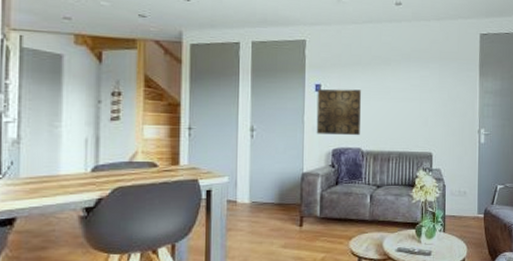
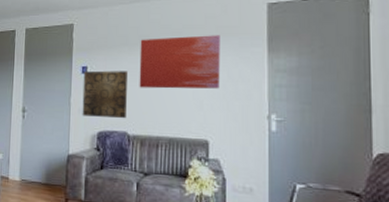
wall art: none [372,58,443,107] -> present [139,35,220,89]

